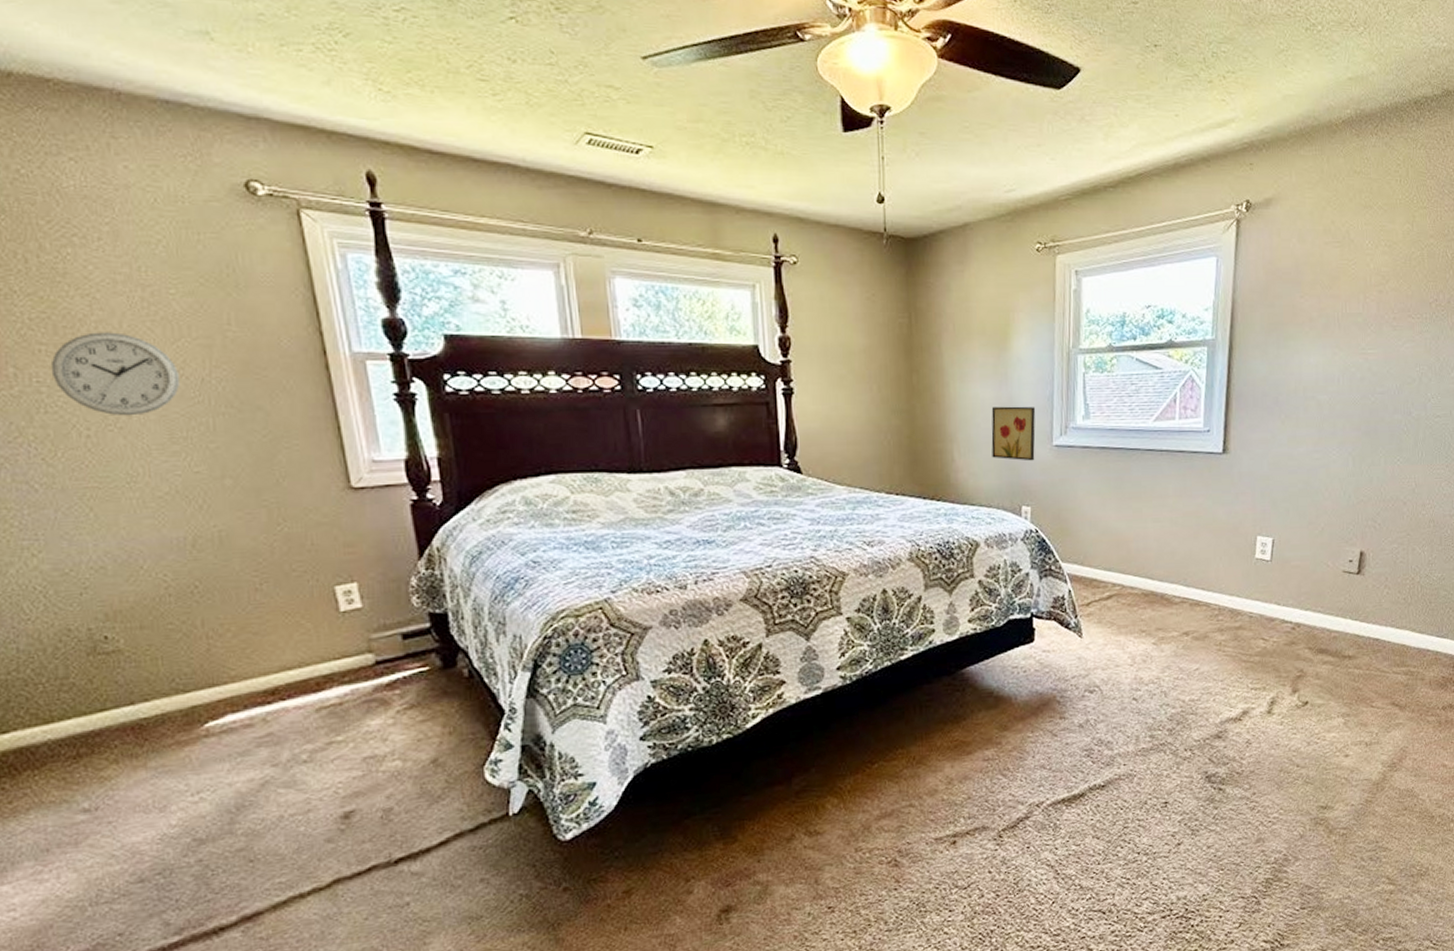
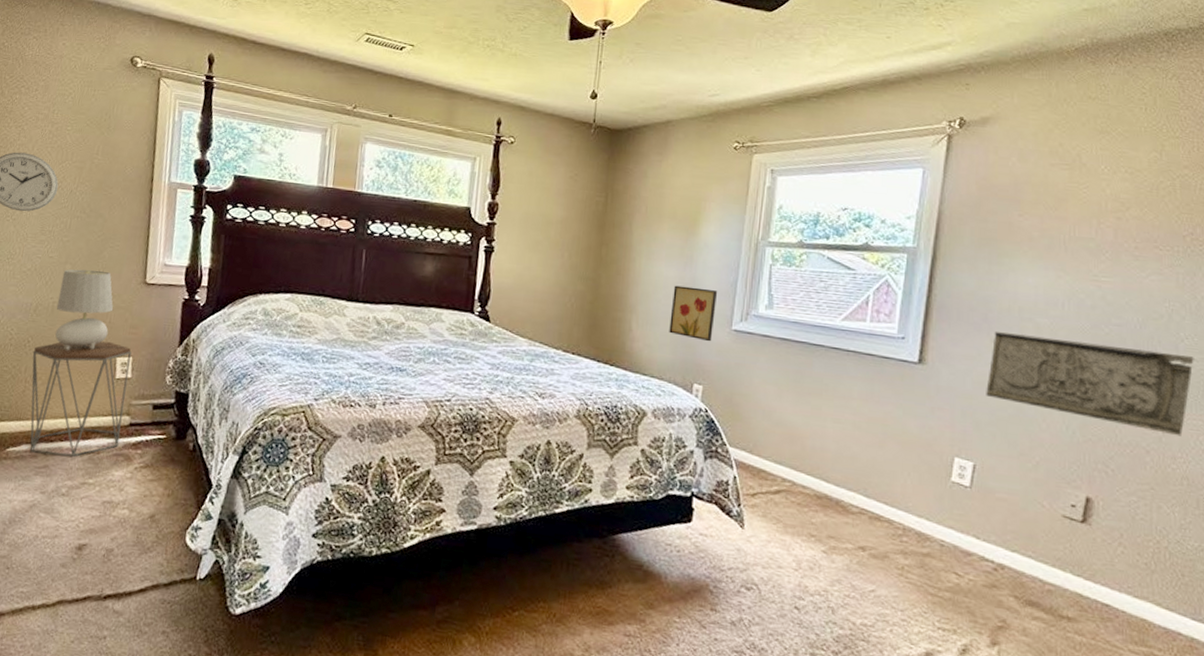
side table: none [207,569,367,721] -> present [30,341,132,457]
table lamp: none [222,480,314,589] -> present [54,269,114,350]
relief panel: none [1280,412,1438,486] -> present [986,332,1194,437]

